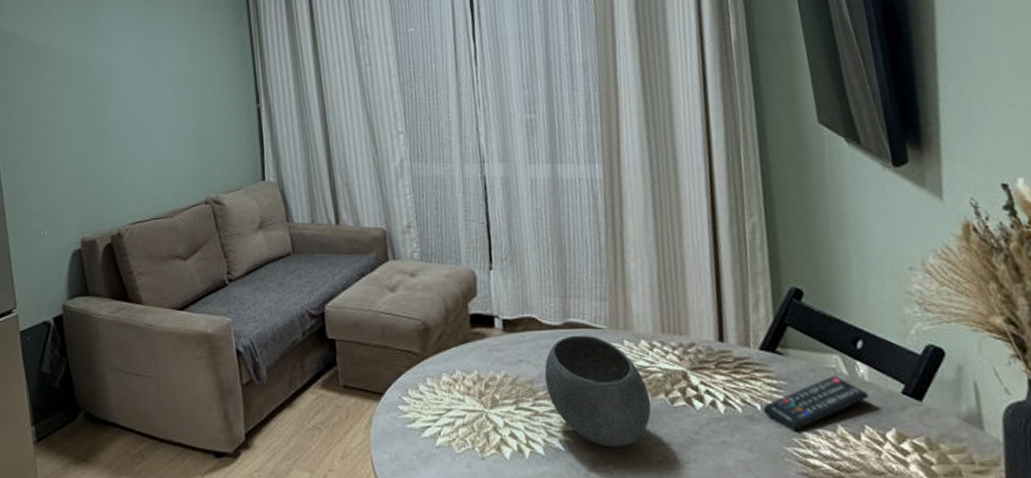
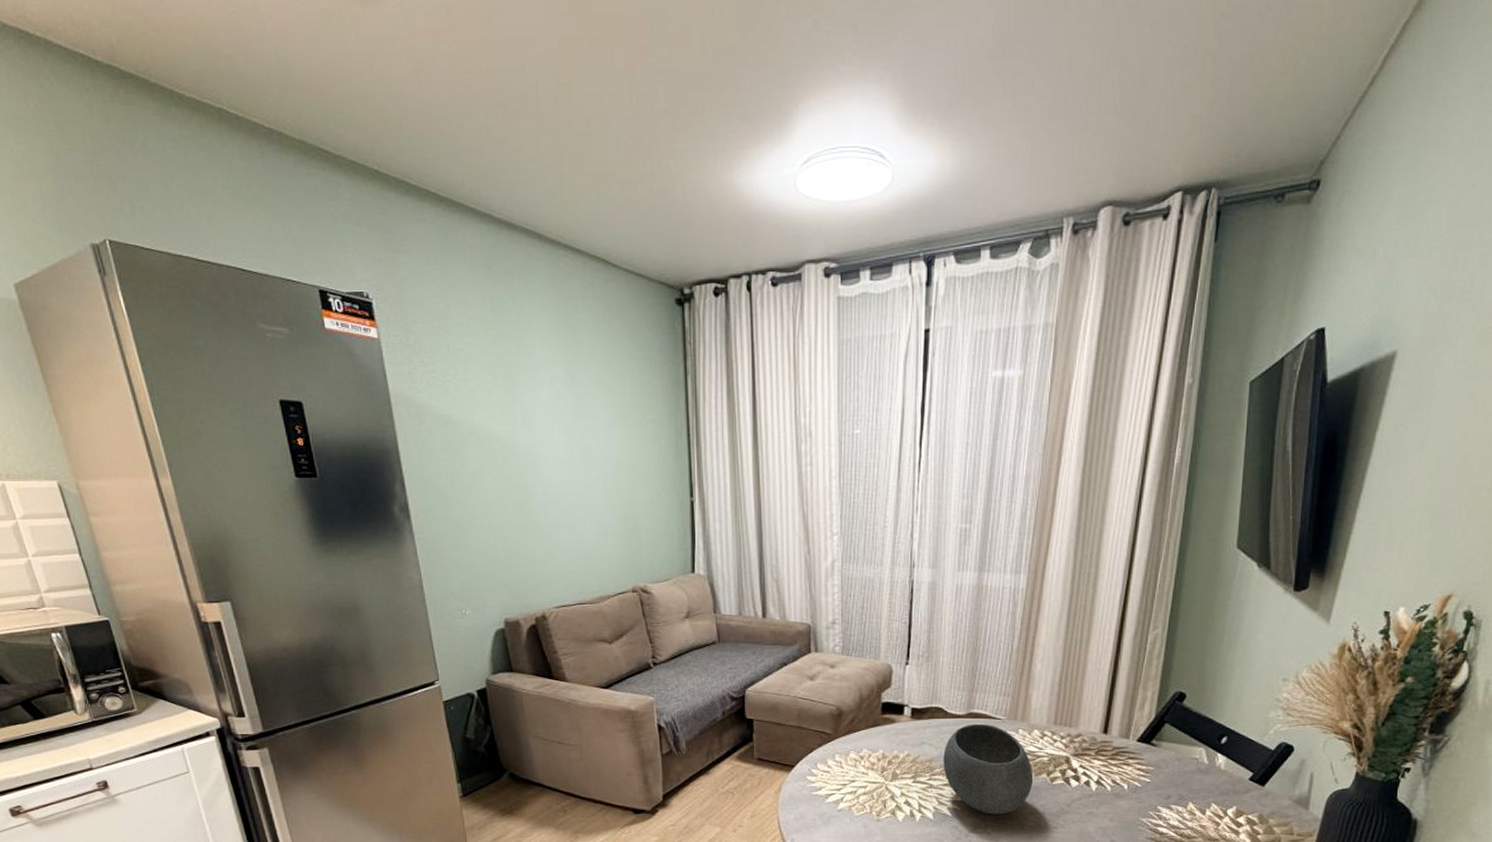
remote control: present [763,376,870,432] -> none [1129,764,1221,807]

